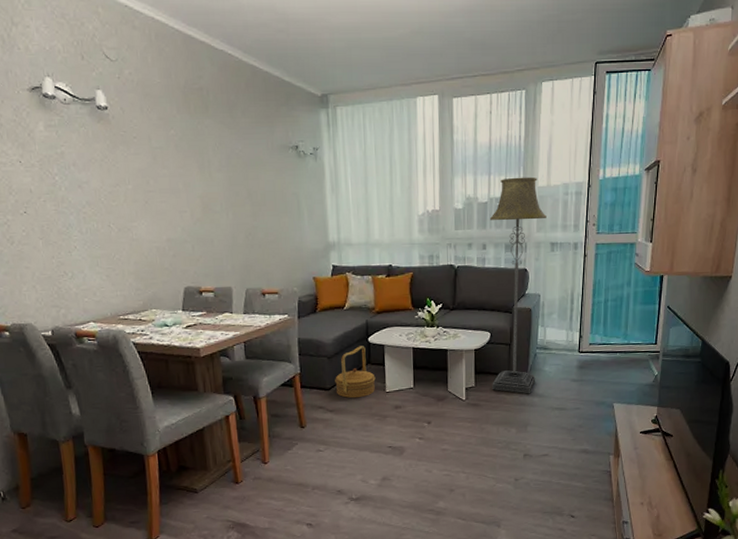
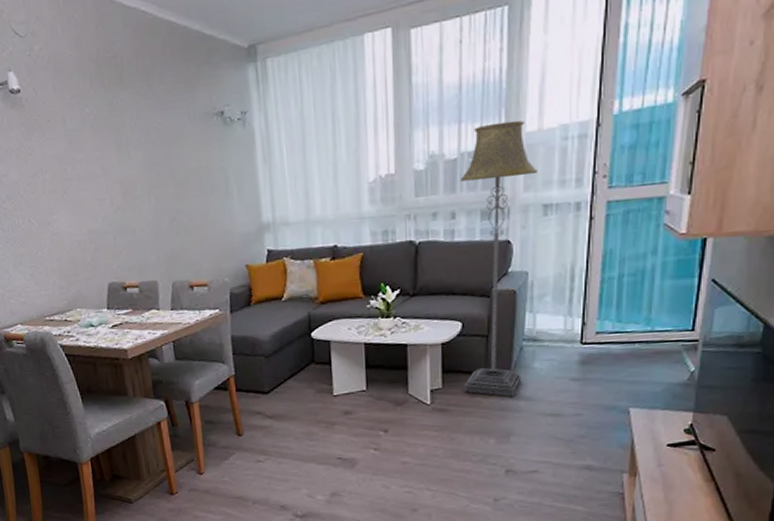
basket: present [335,346,376,399] -> none [274,342,321,403]

